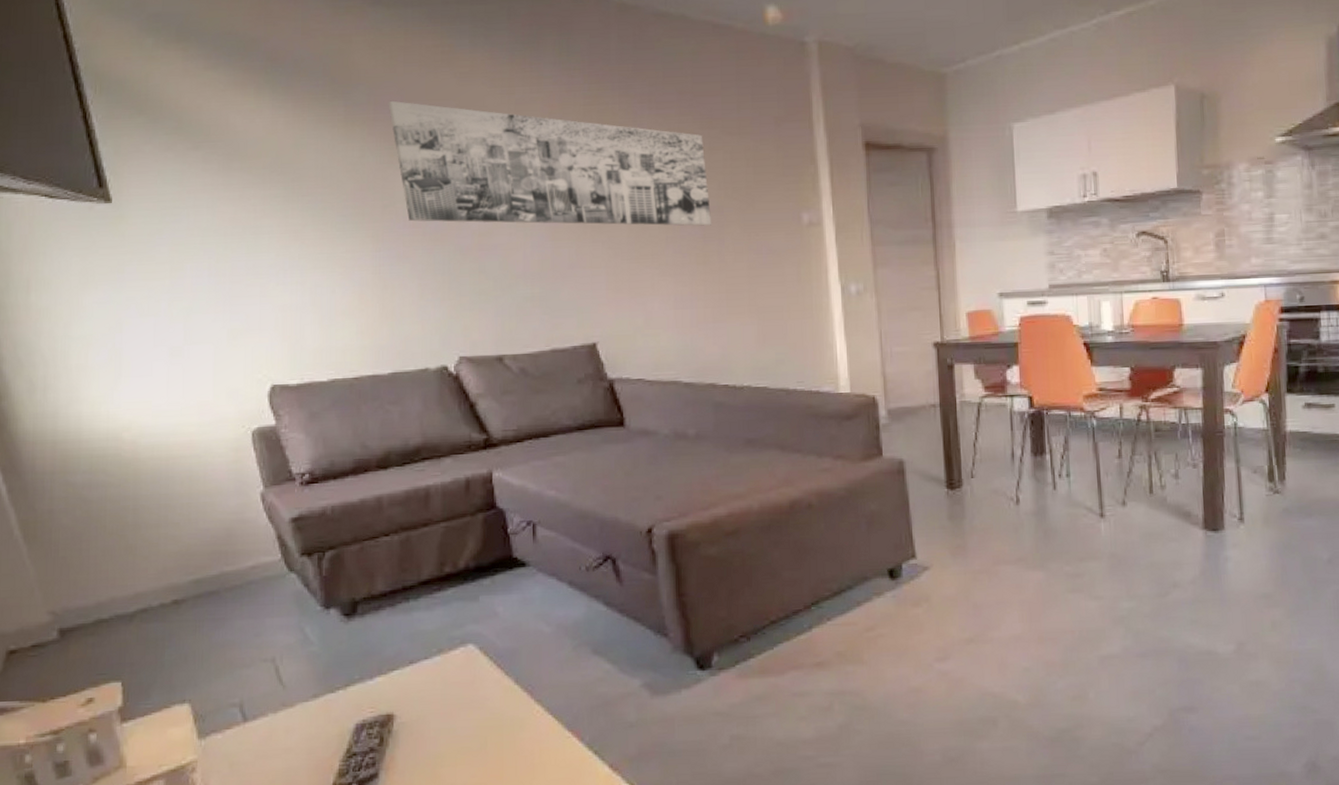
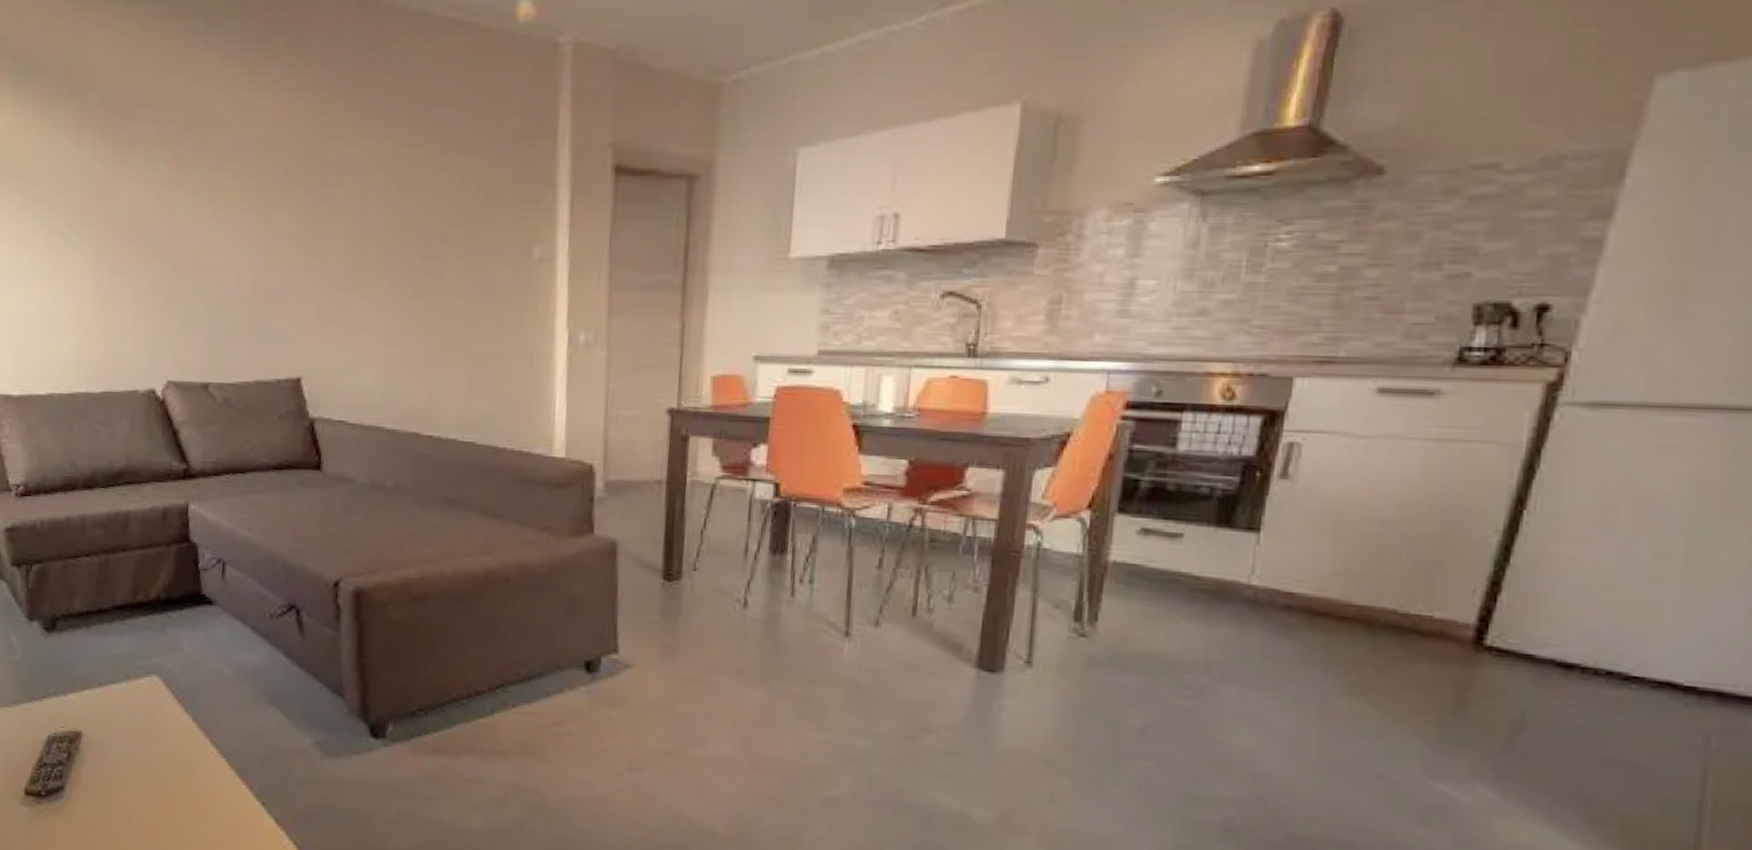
wall art: present [388,100,711,227] -> none [119,104,434,257]

